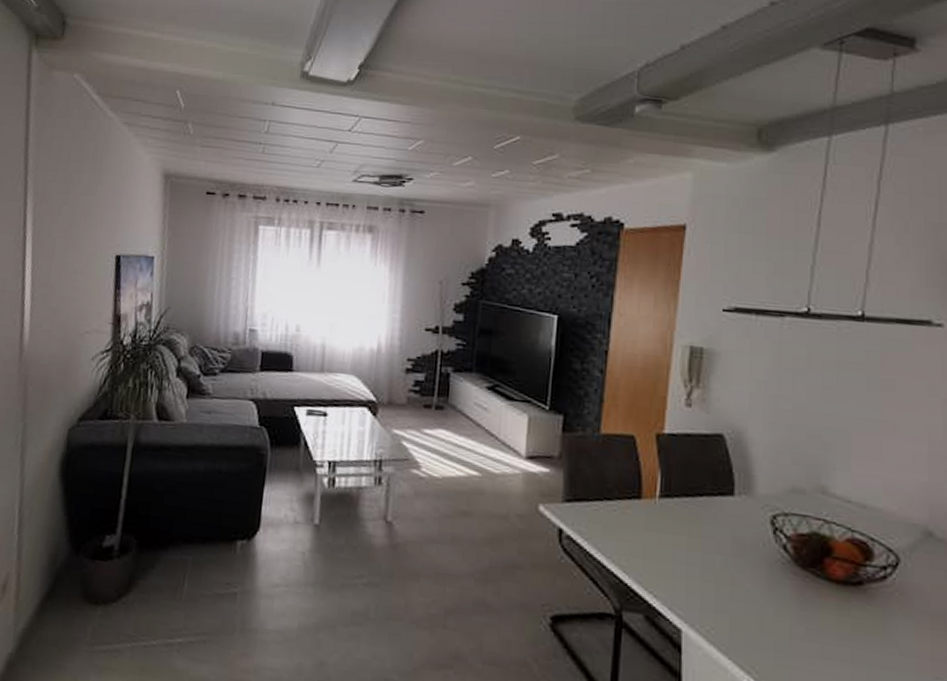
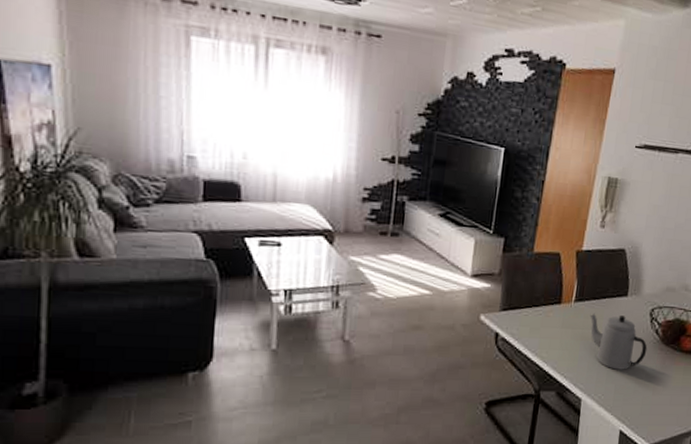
teapot: none [682,514,773,597] -> present [590,313,648,370]

